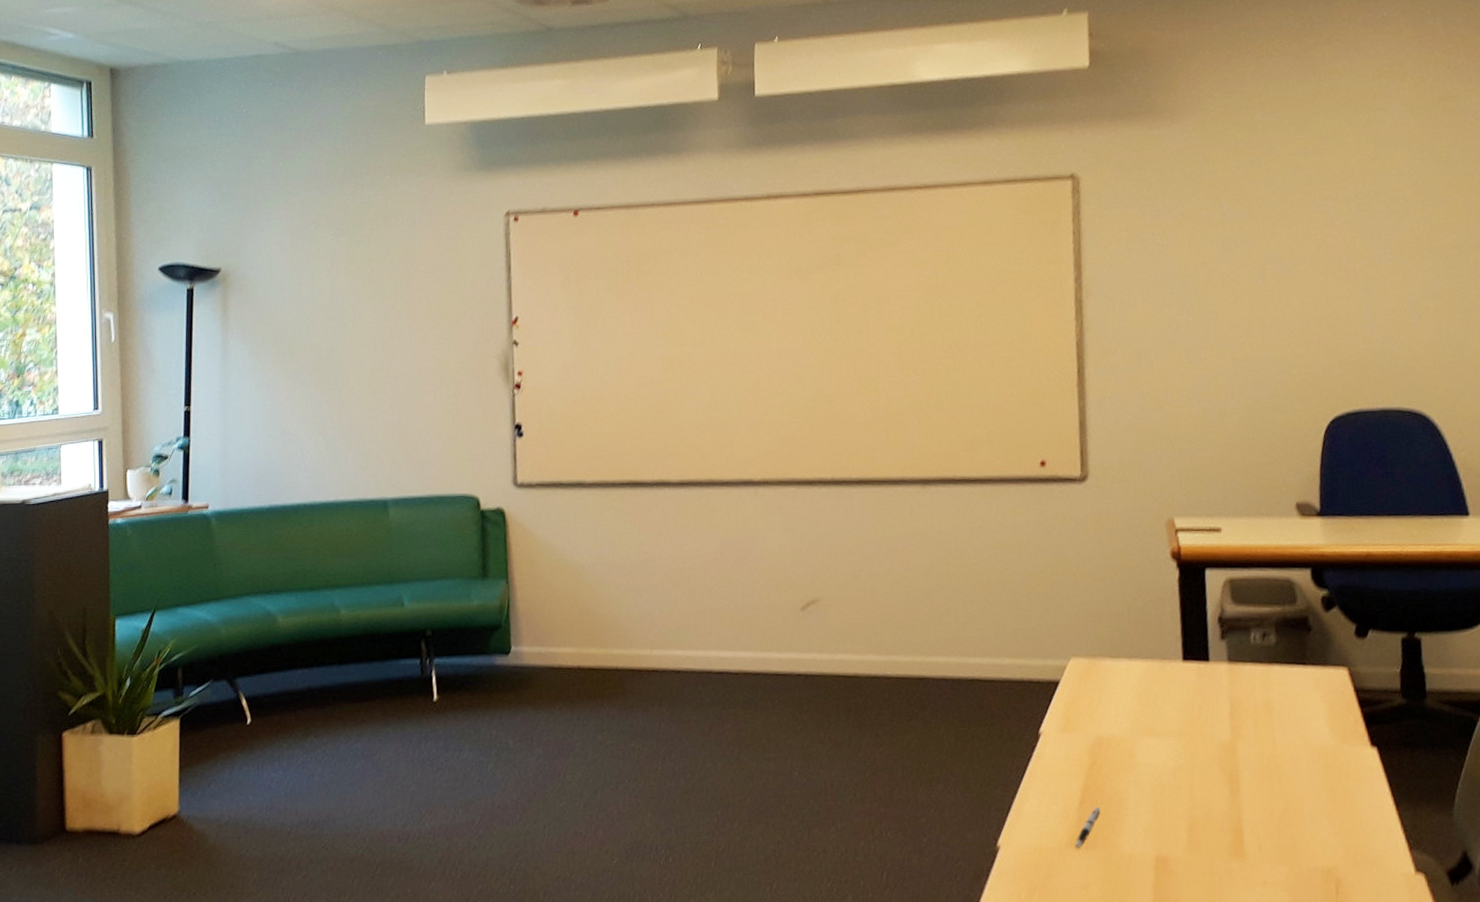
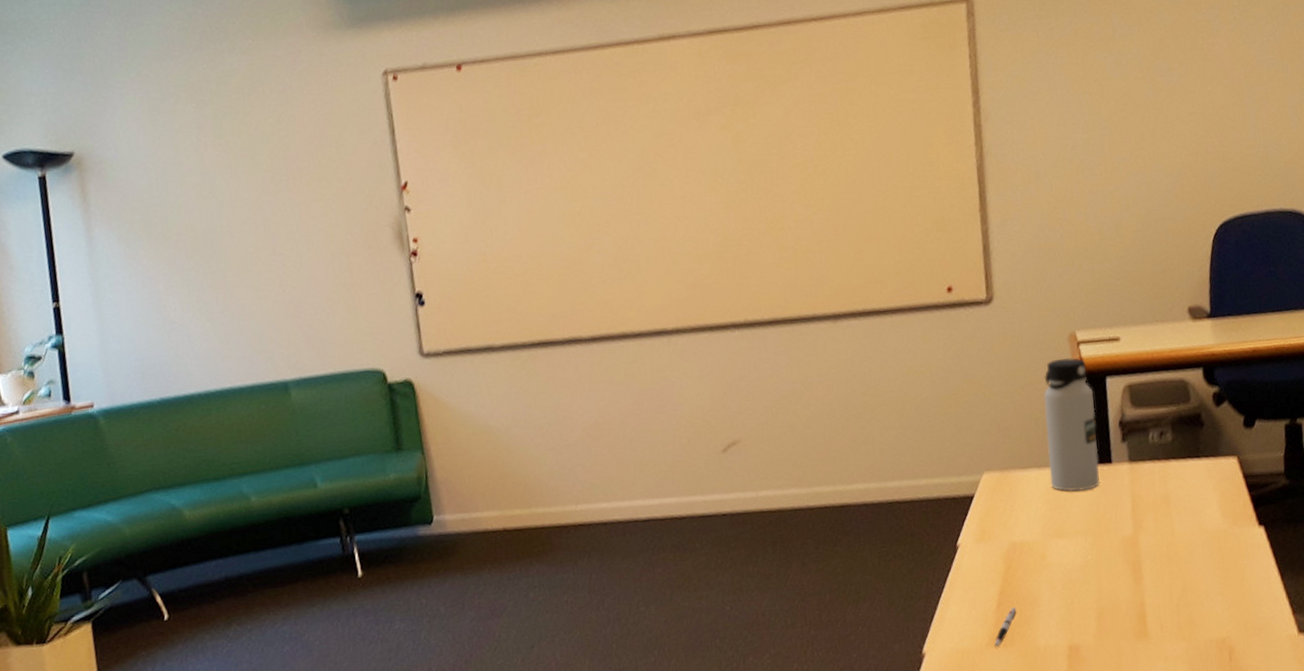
water bottle: none [1138,544,1197,688] -> present [1044,357,1101,492]

